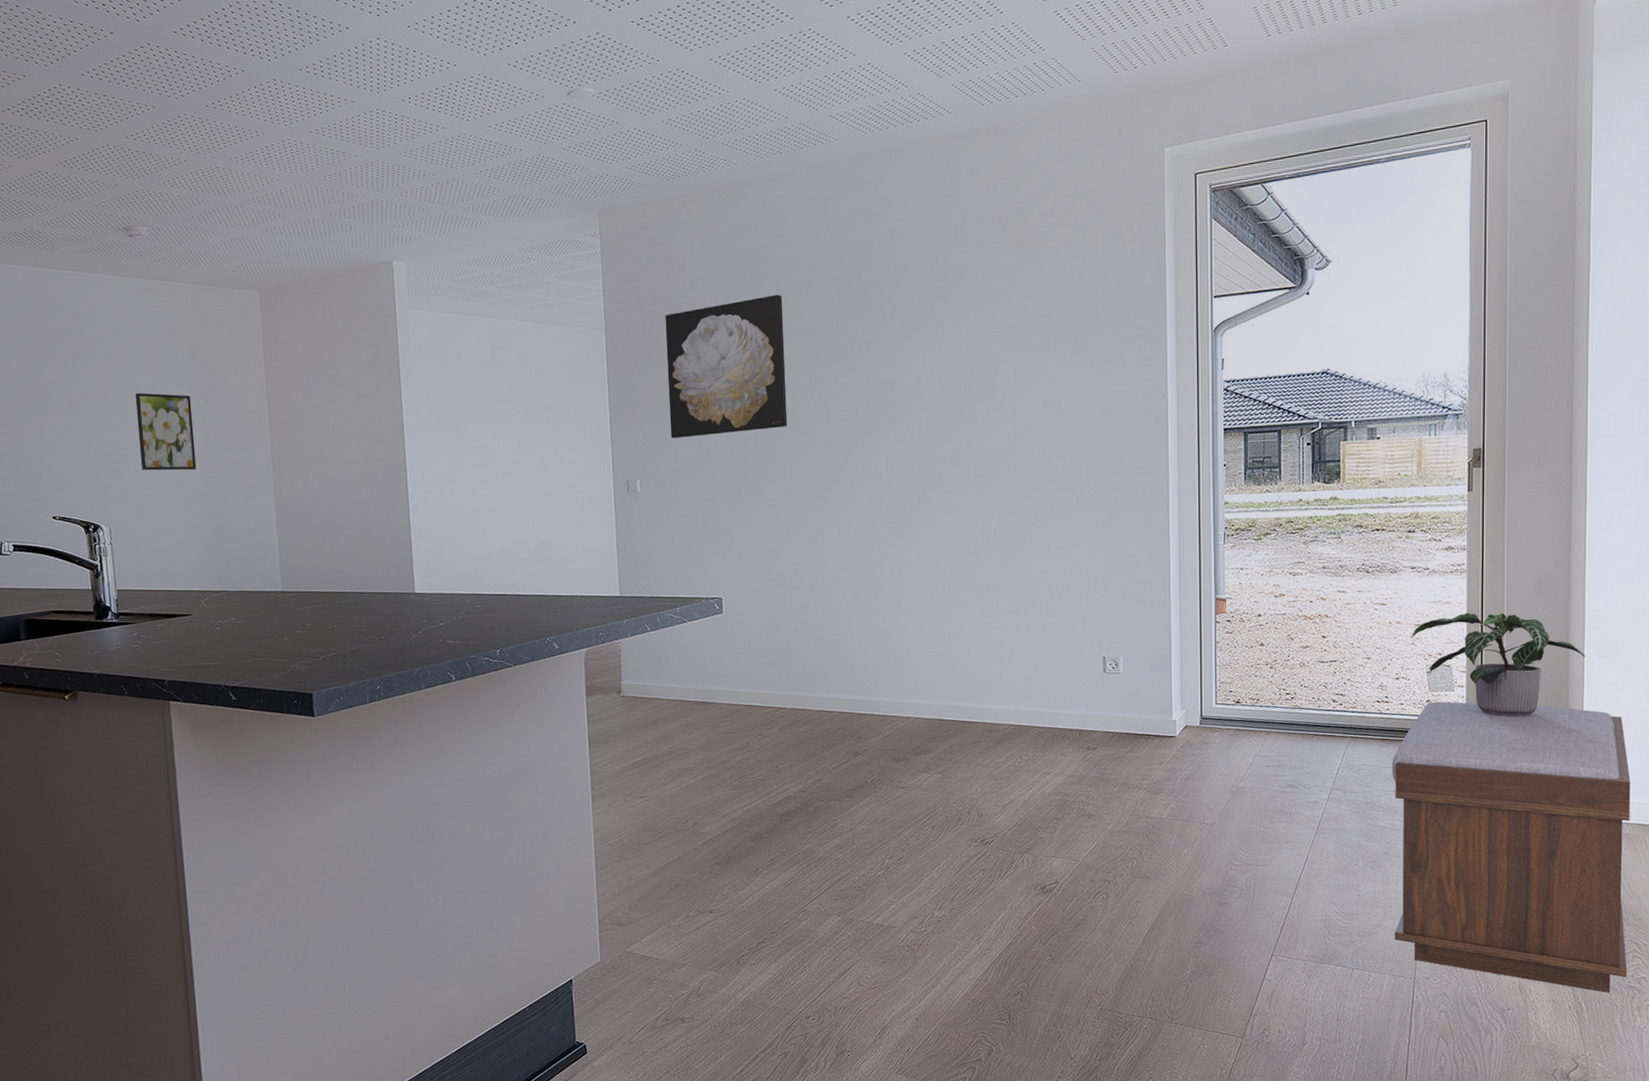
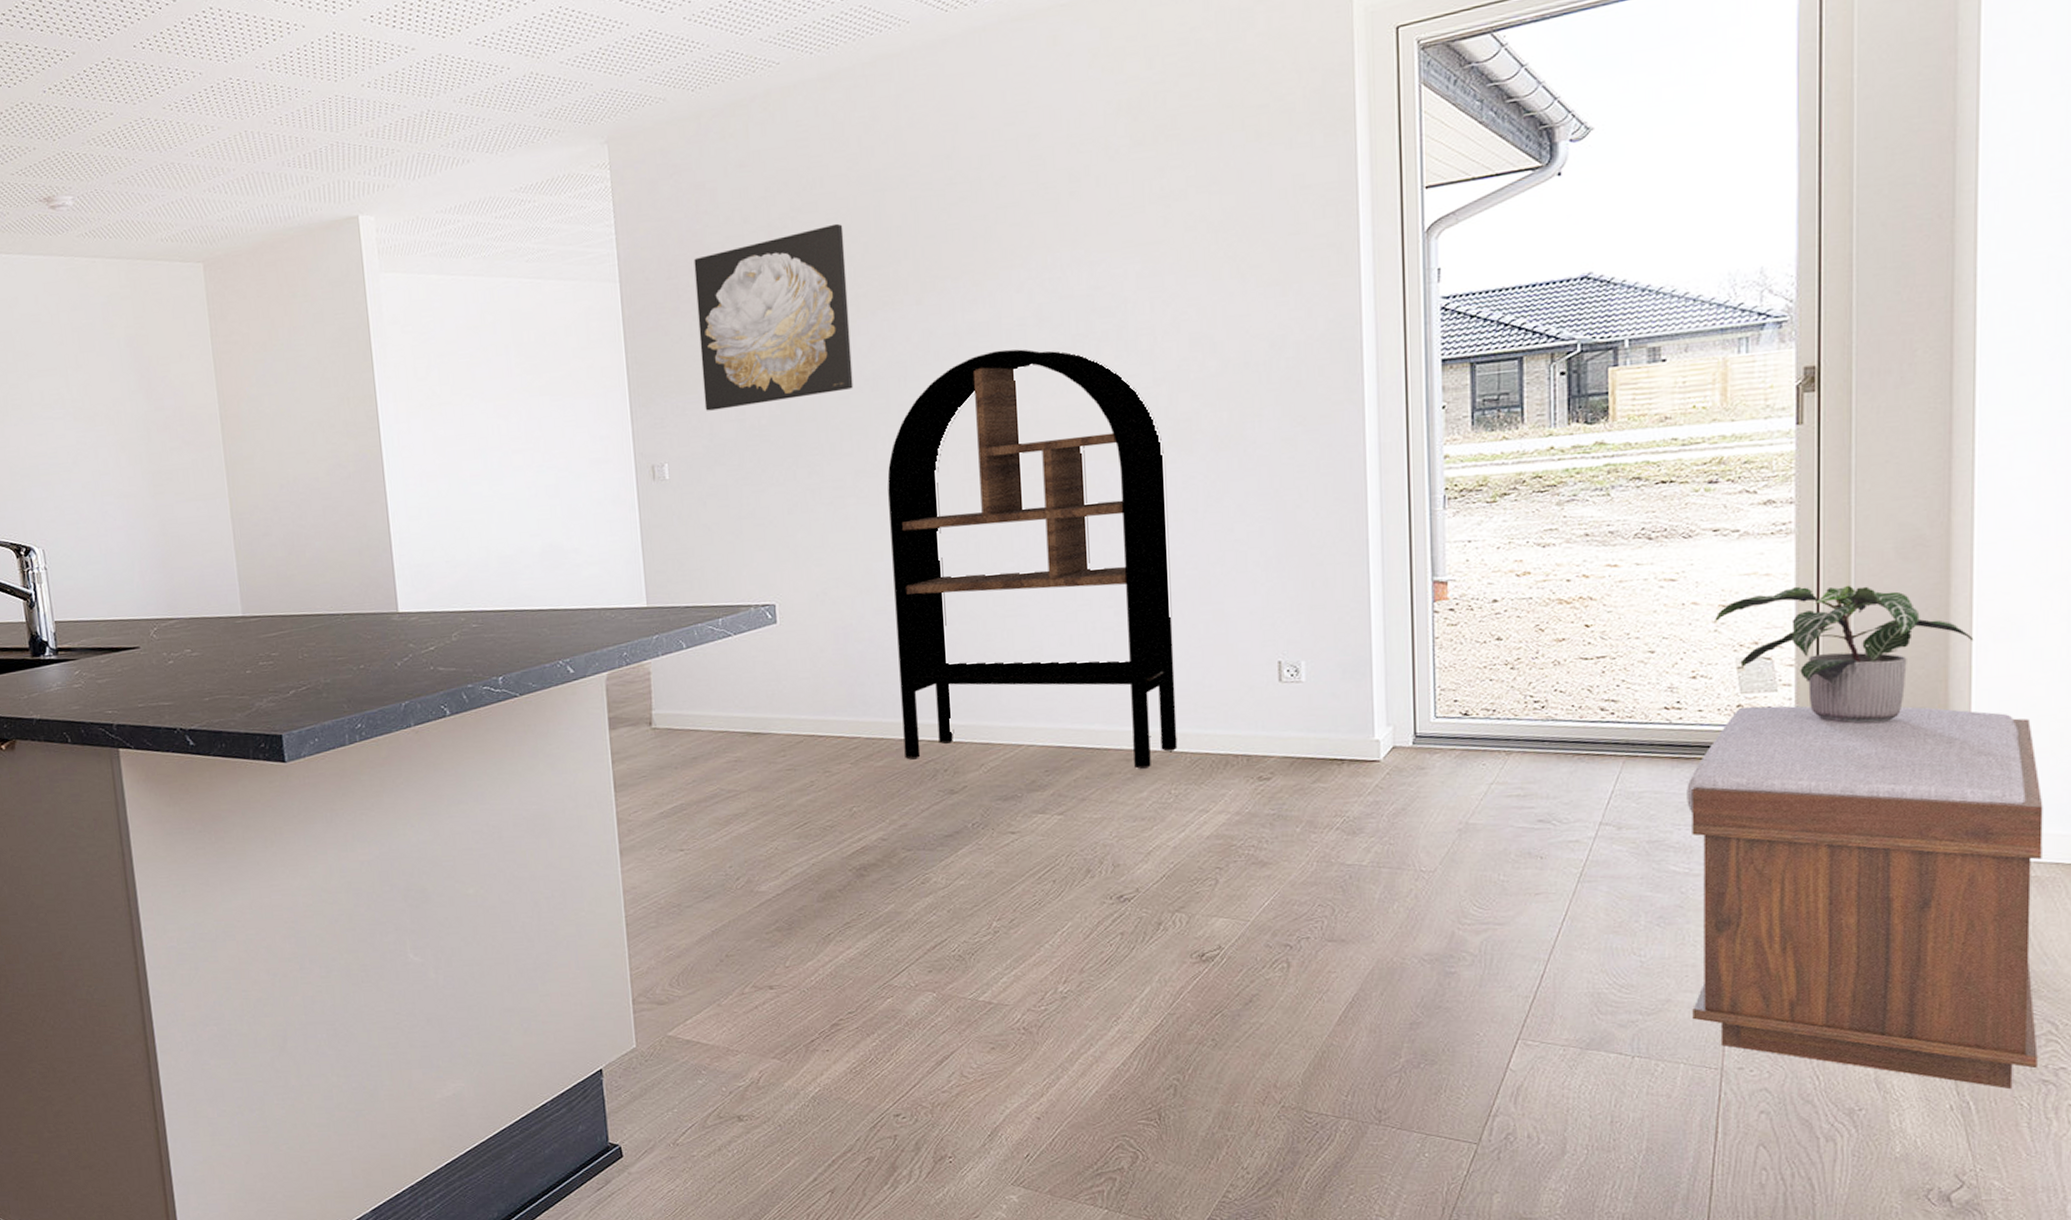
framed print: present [135,393,197,471] -> none [65,390,139,482]
bookshelf: none [812,402,1028,740] -> present [887,349,1178,770]

